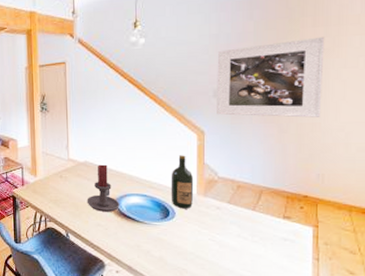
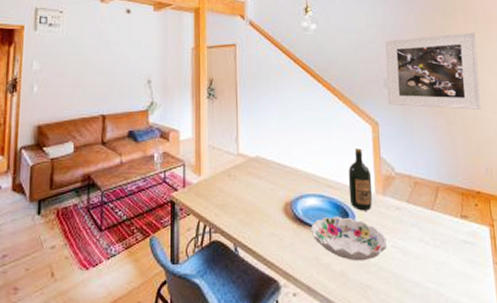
candle holder: present [86,164,119,212] -> none [258,160,295,218]
decorative bowl: none [133,212,204,250] -> present [310,216,387,261]

